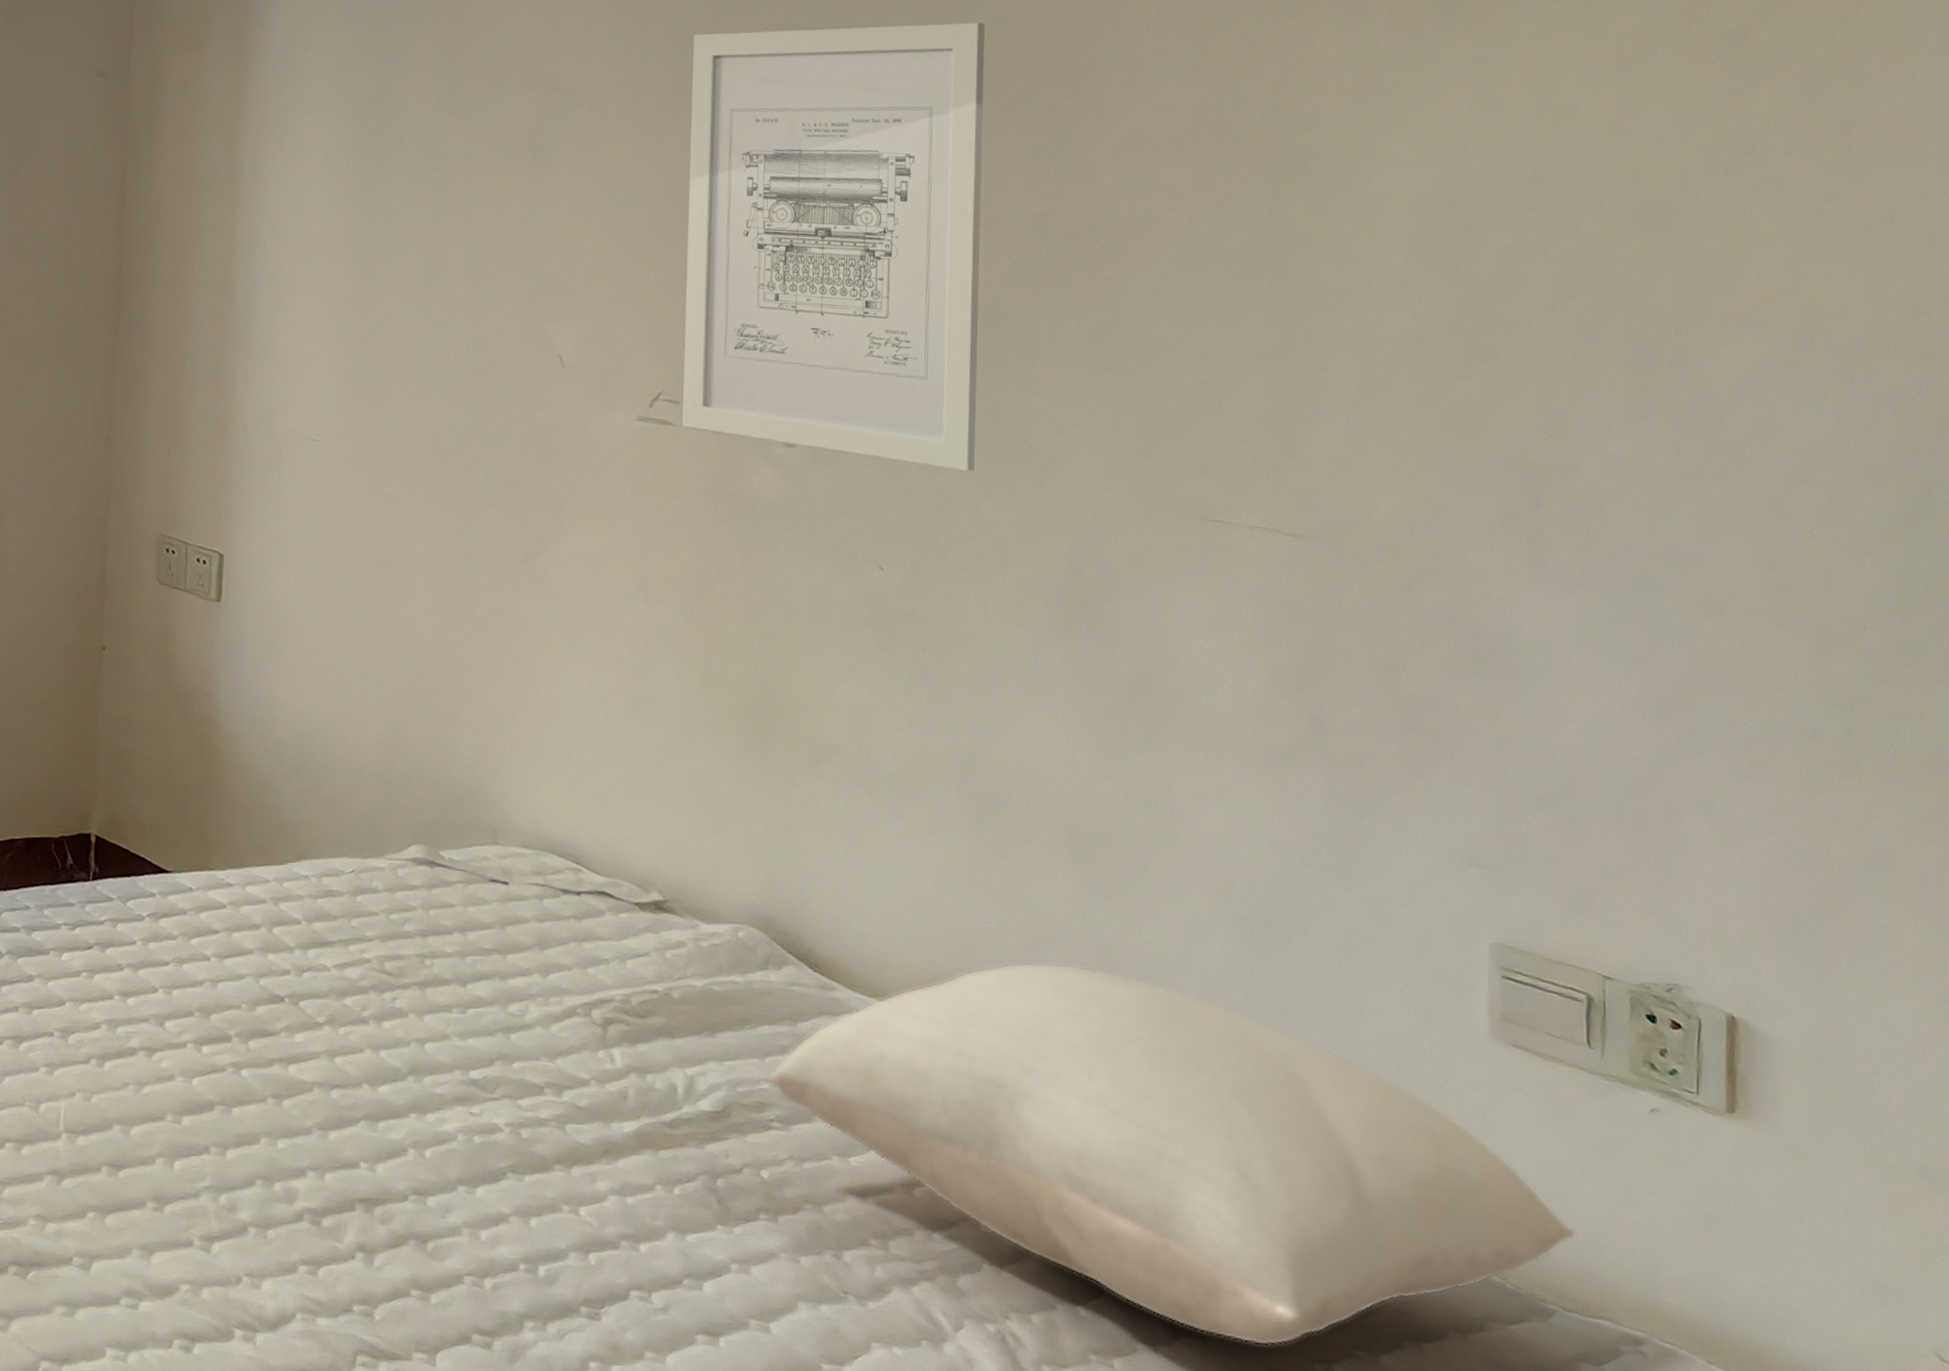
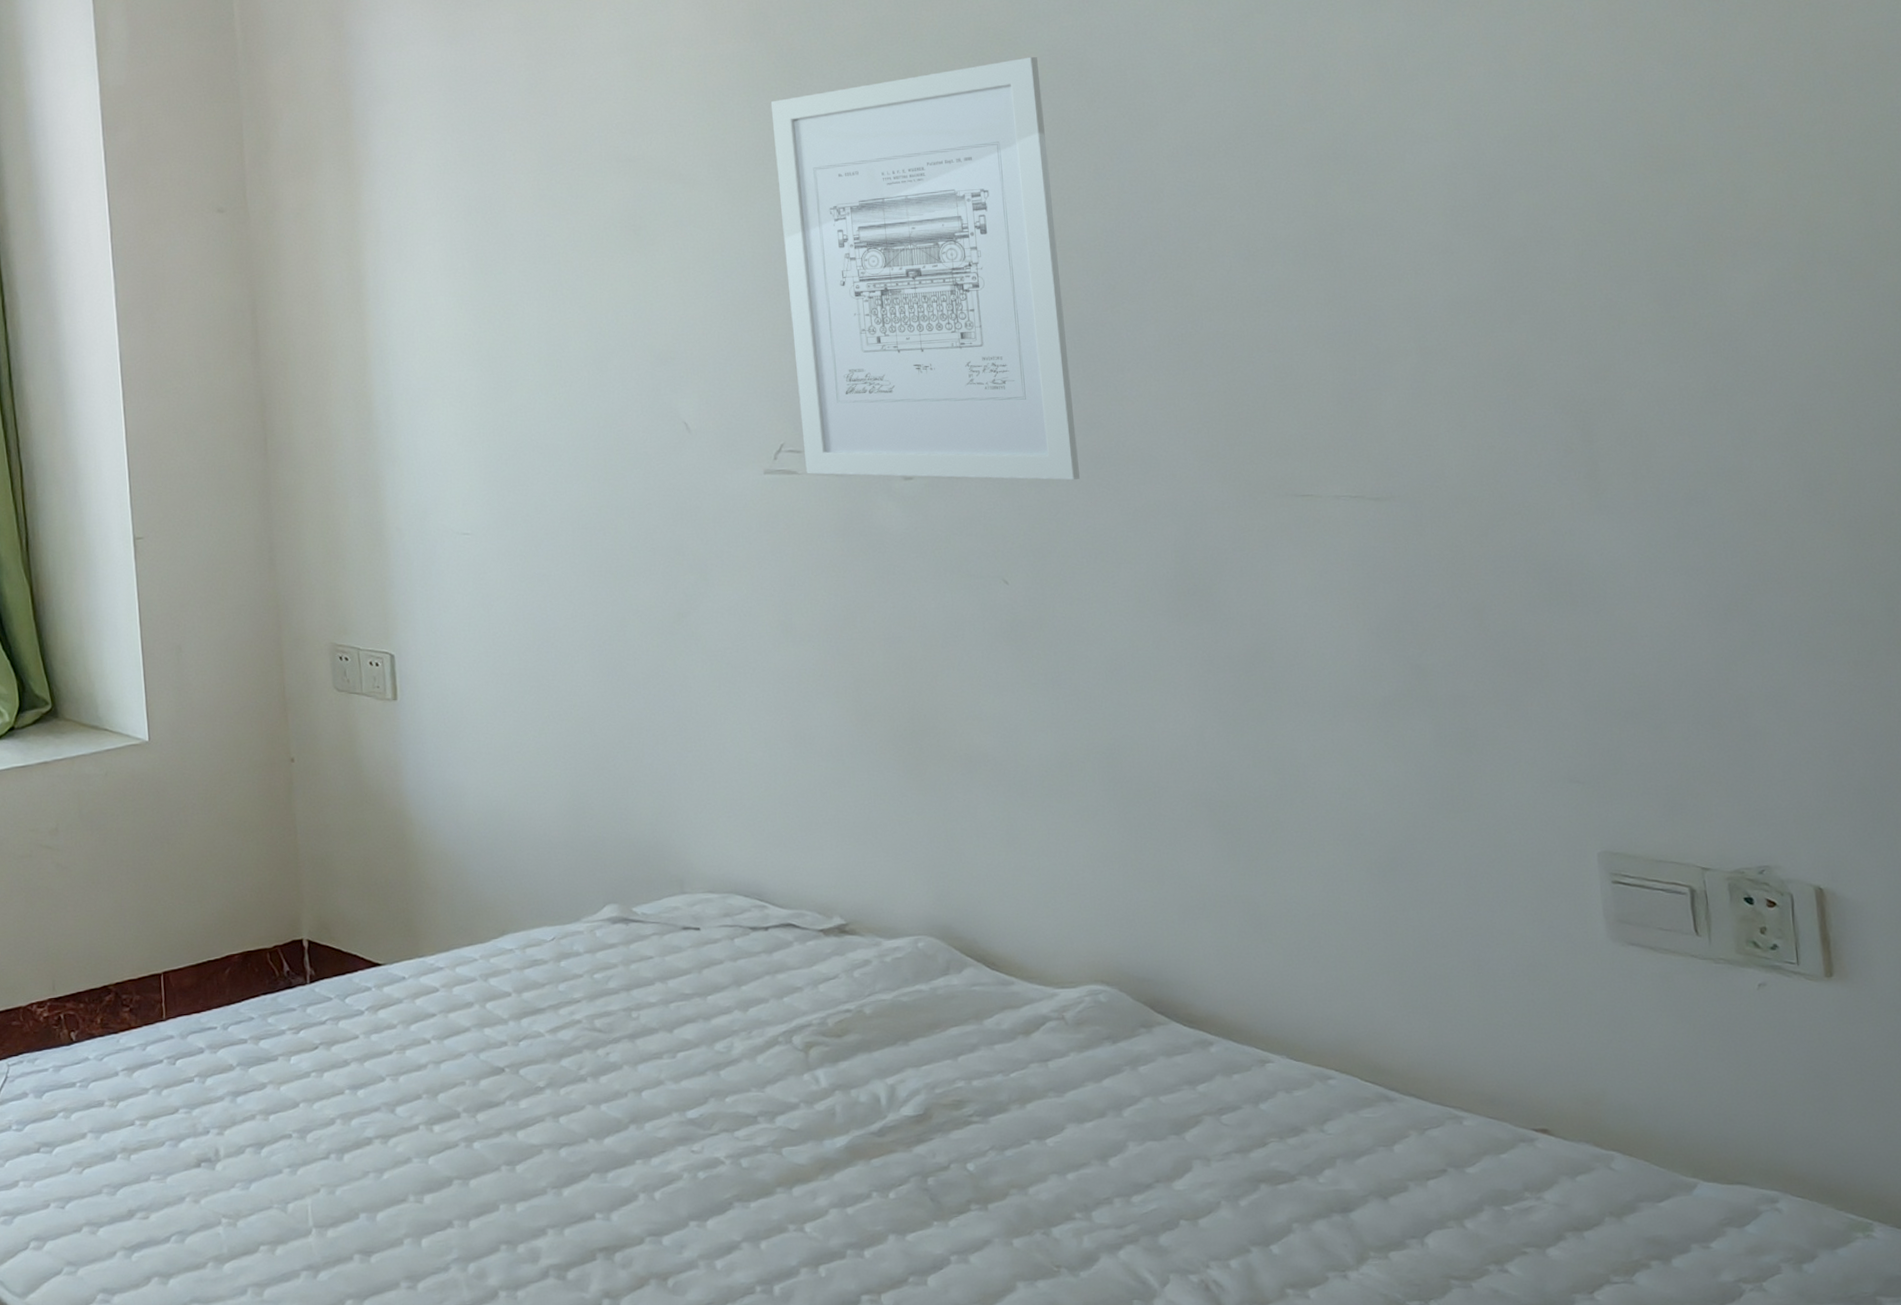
pillow: present [765,962,1577,1347] -> none [960,928,1708,1257]

